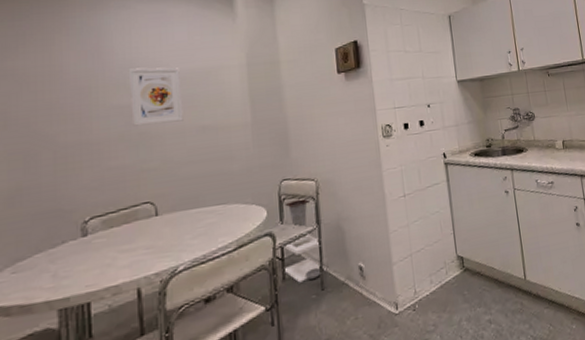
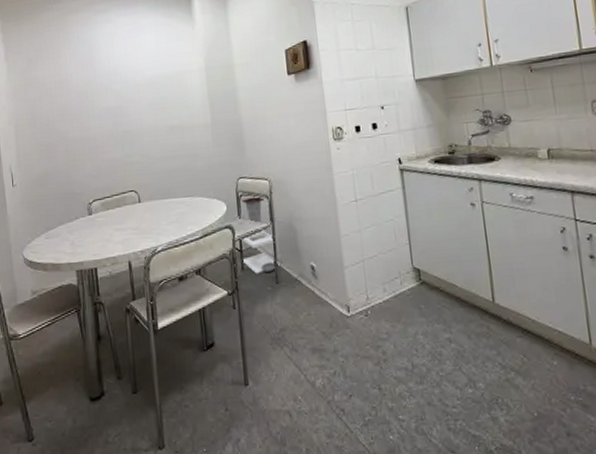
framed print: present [128,67,184,126] -> none [113,73,156,126]

